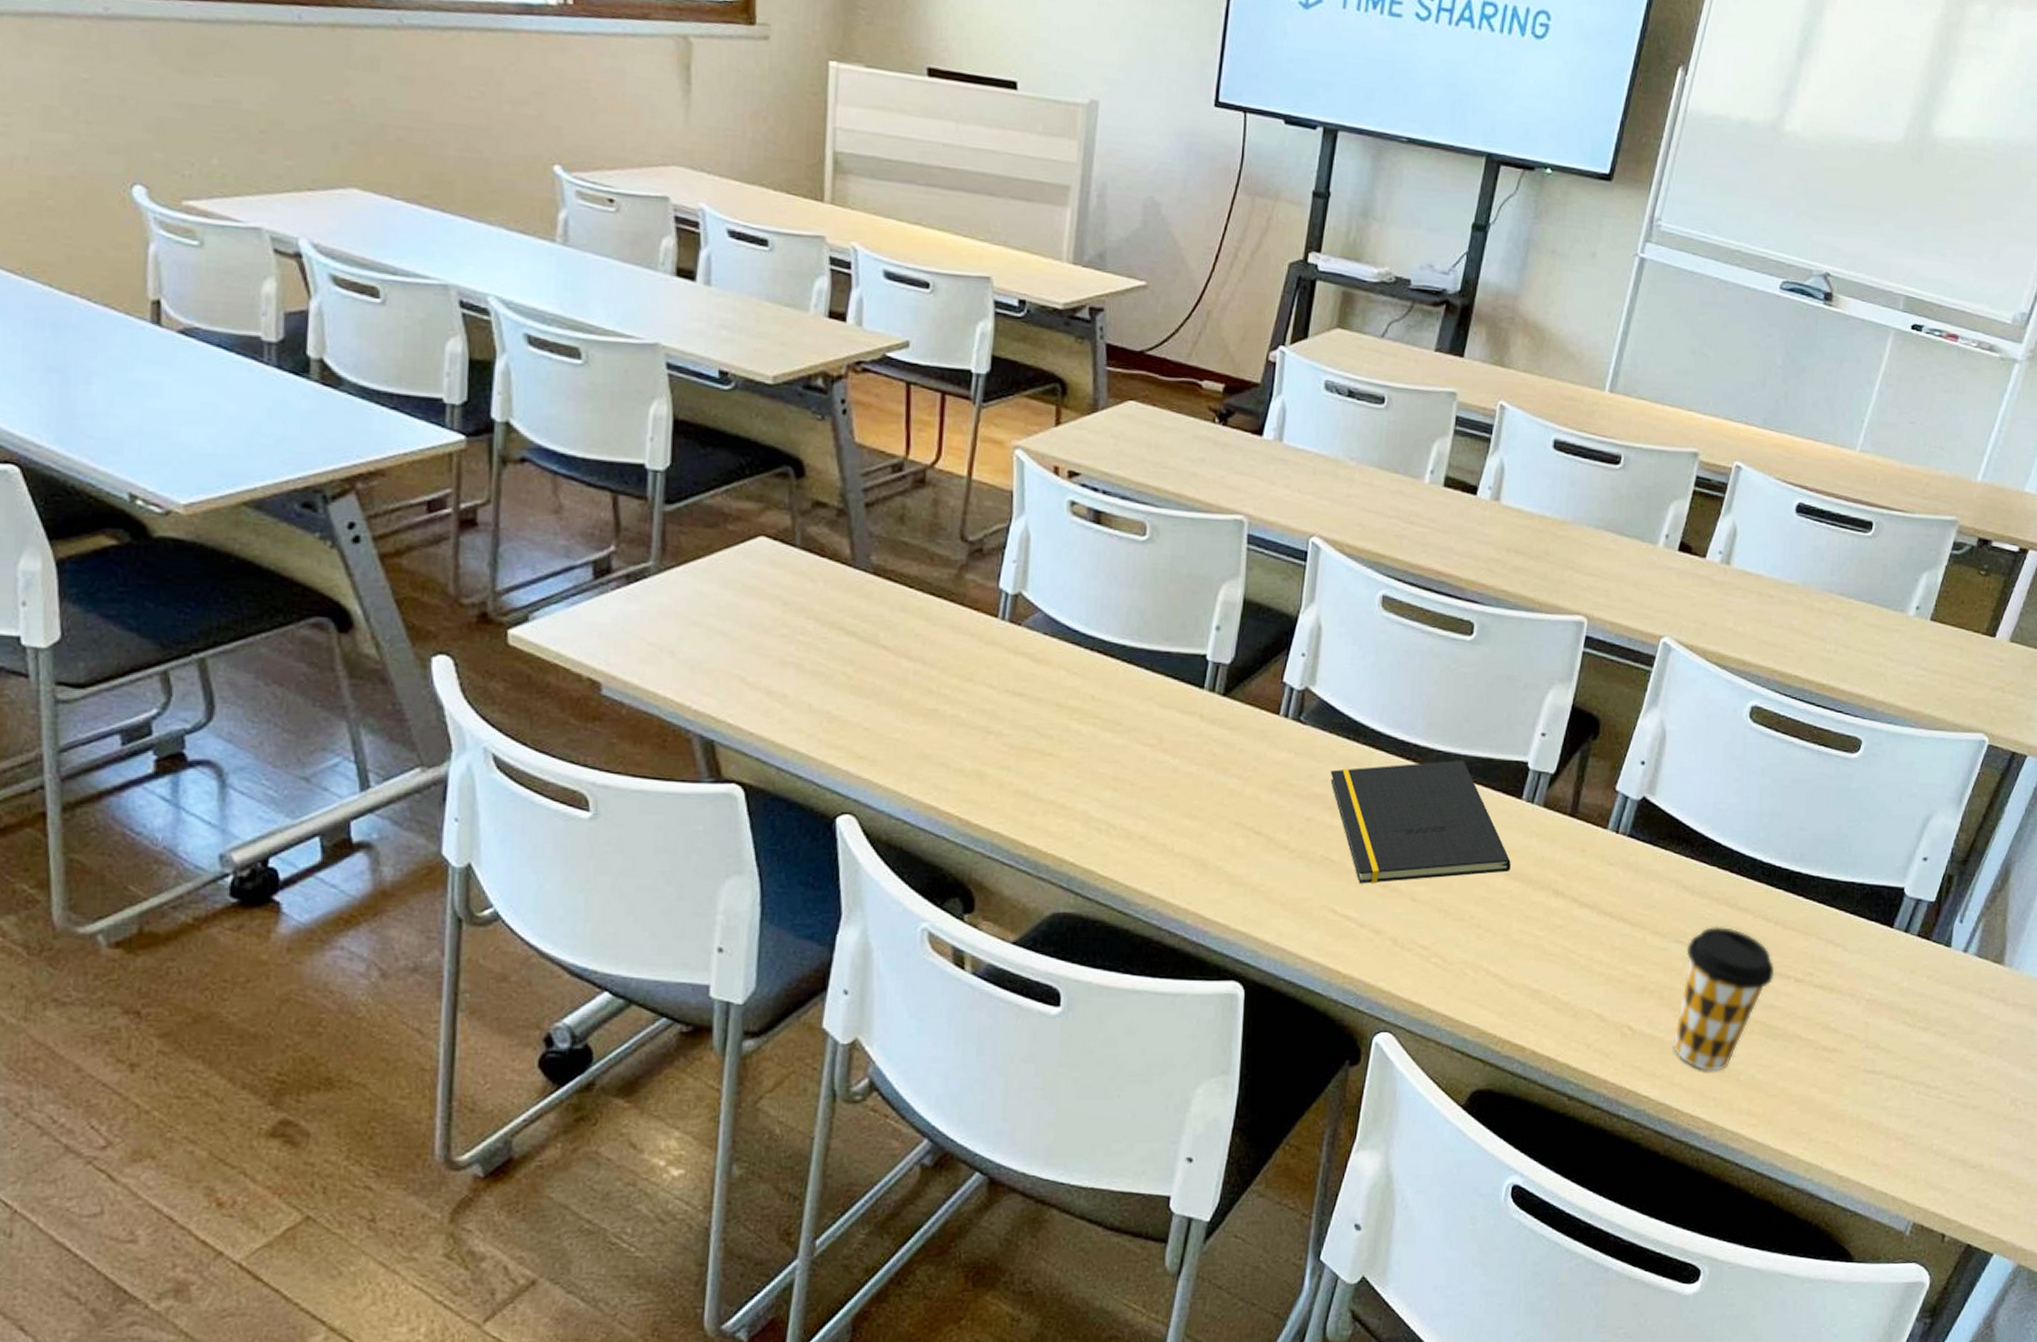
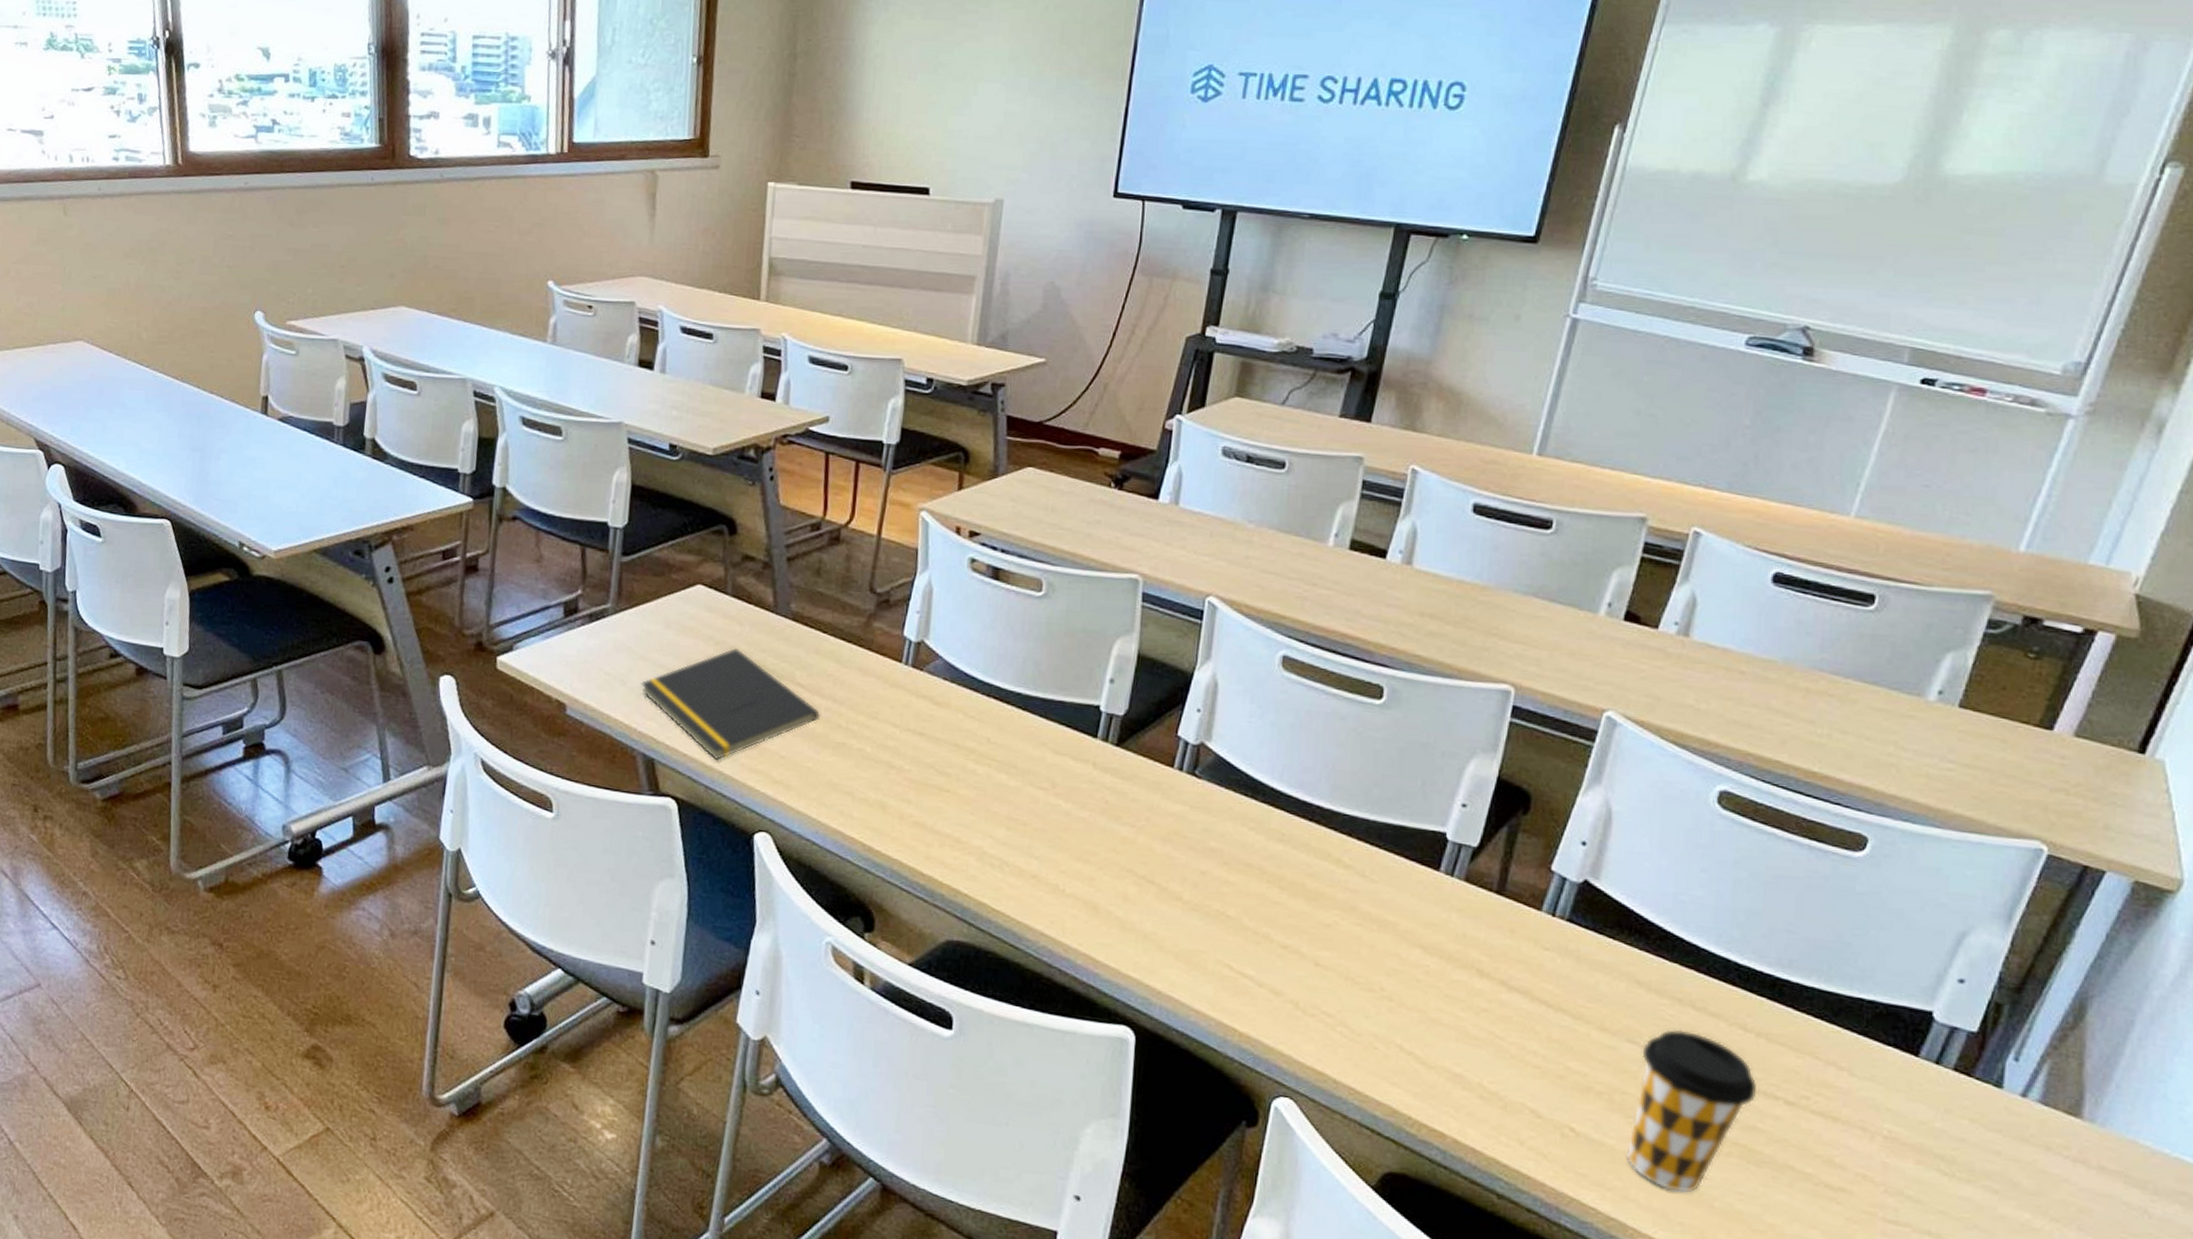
notepad: none [694,607,909,737] -> present [640,647,821,760]
notepad: present [1330,760,1511,884] -> none [1226,825,1427,946]

